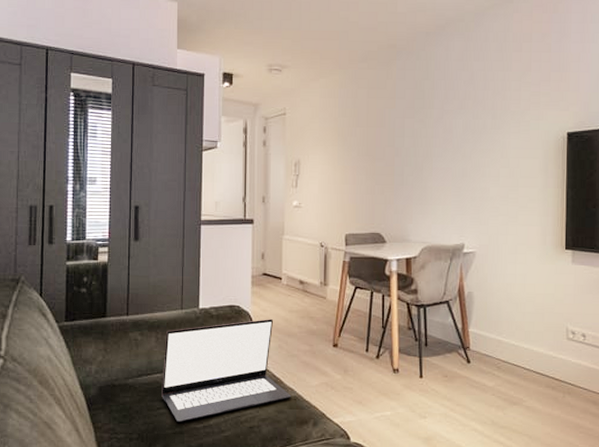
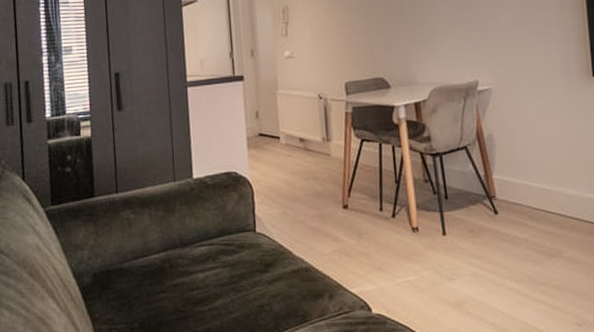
laptop: present [162,319,292,423] -> none [159,184,303,307]

